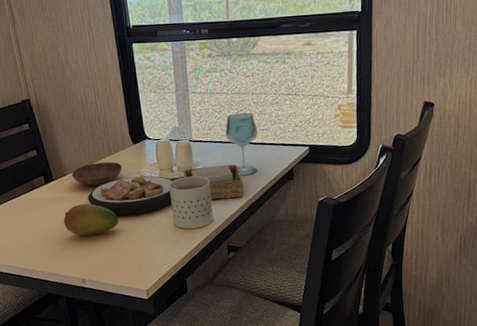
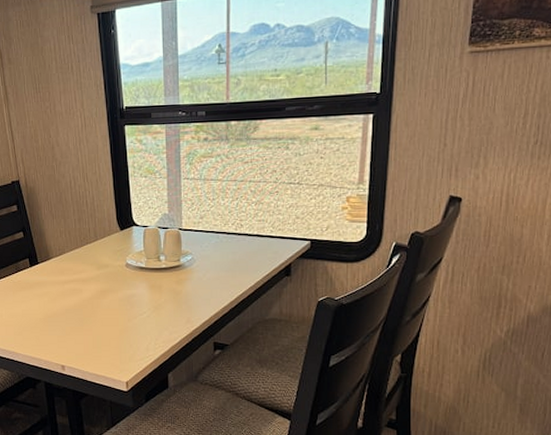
fruit: present [64,203,119,236] -> none [46,289,102,322]
bowl: present [71,162,122,187] -> none [56,248,107,272]
plate: present [87,176,174,216] -> none [71,264,160,303]
mug: present [168,176,213,229] -> none [154,267,200,322]
napkin holder: present [184,164,243,200] -> none [171,256,234,293]
wine glass: present [225,112,258,175] -> none [218,201,254,268]

